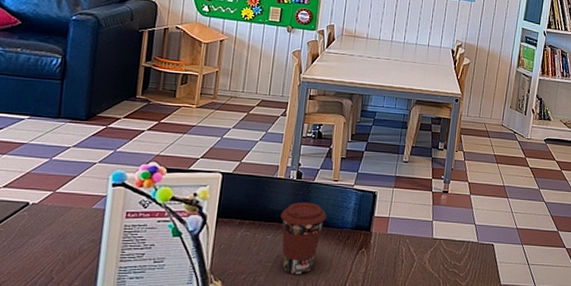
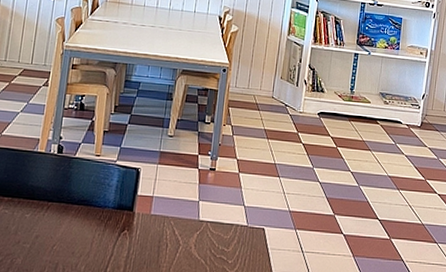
coffee cup: present [281,202,327,274] -> none [40,178,88,257]

